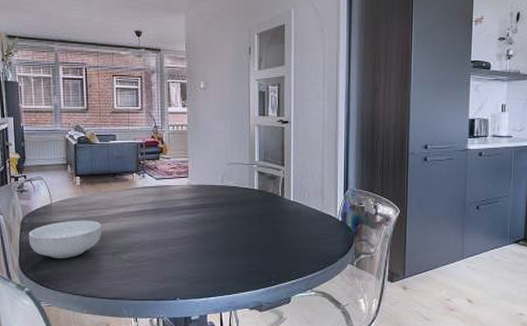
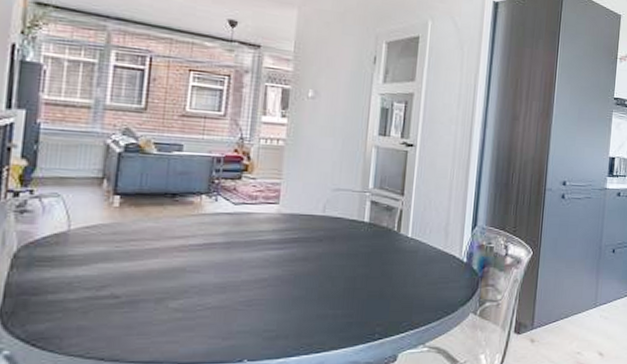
cereal bowl: present [28,220,102,259] -> none [21,254,144,308]

